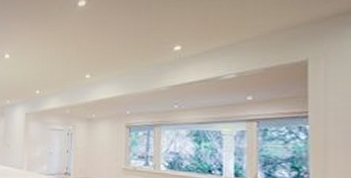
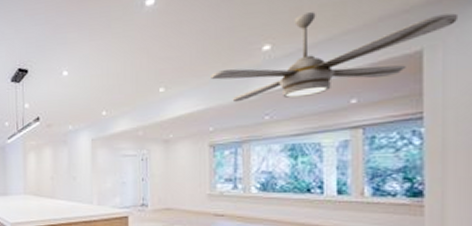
ceiling fan: none [128,22,338,92] -> present [209,12,459,103]

